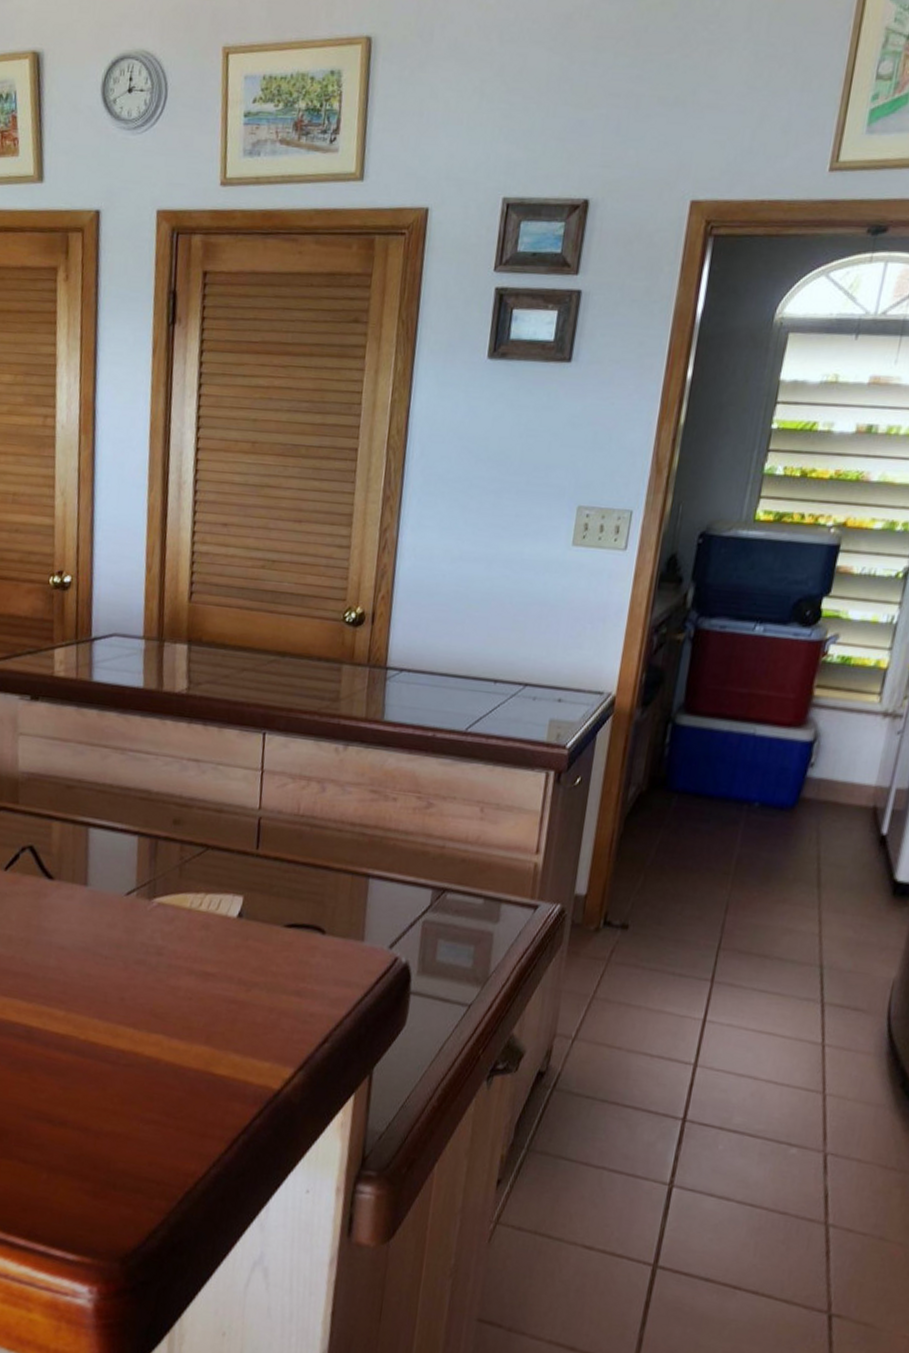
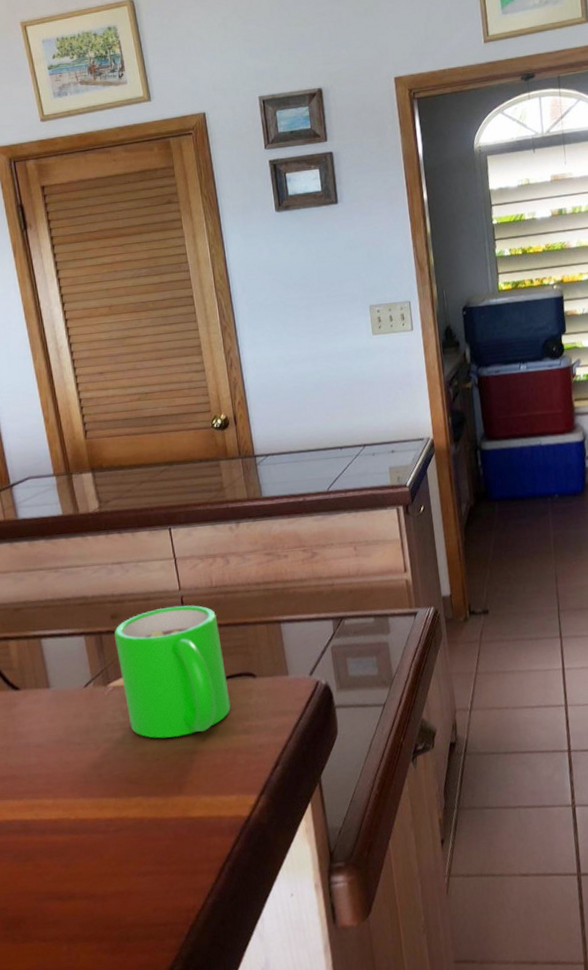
mug: none [168,824,296,982] -> present [114,605,231,739]

